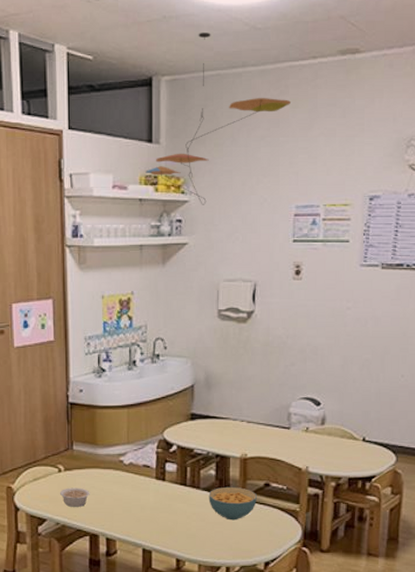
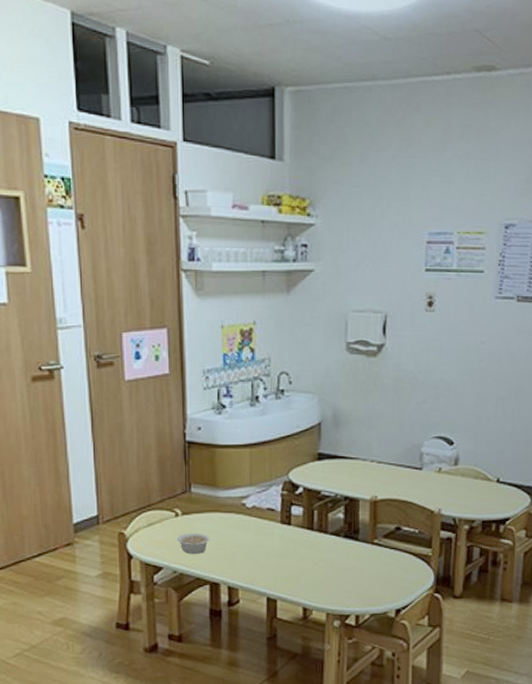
ceiling mobile: present [146,33,292,205] -> none [268,40,424,229]
cereal bowl: present [208,486,257,521] -> none [337,530,387,566]

